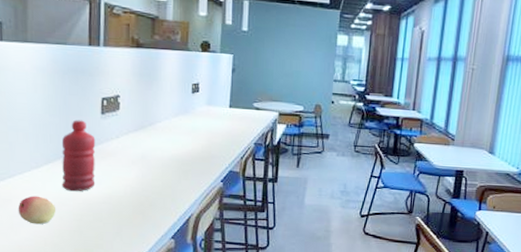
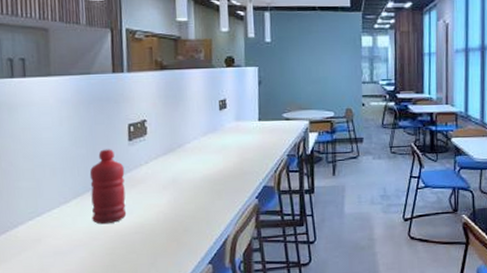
fruit: present [17,195,57,225] -> none [47,232,88,263]

